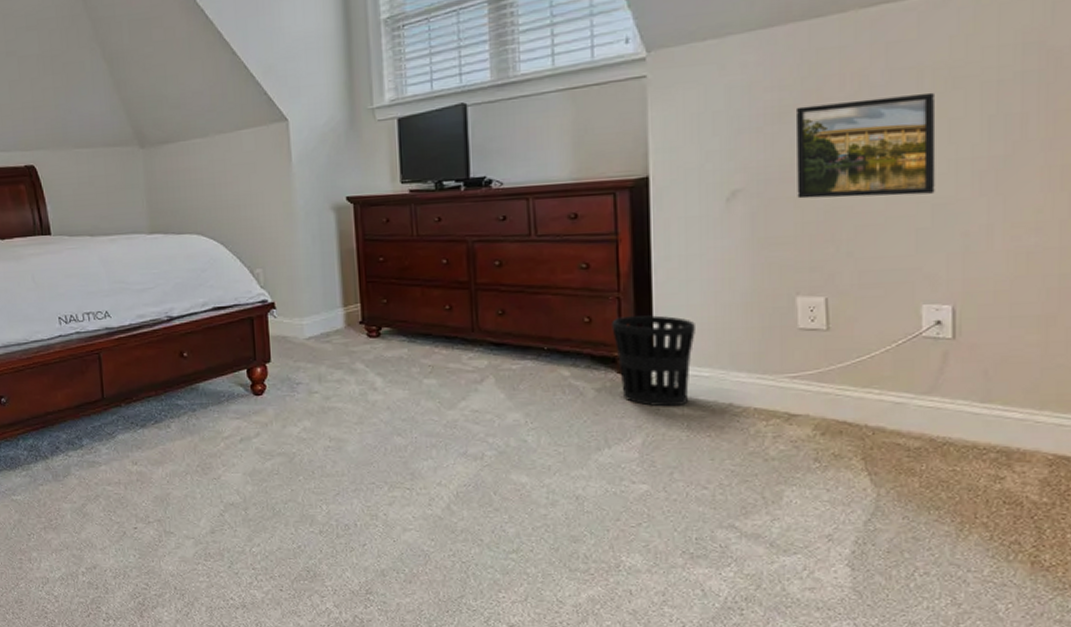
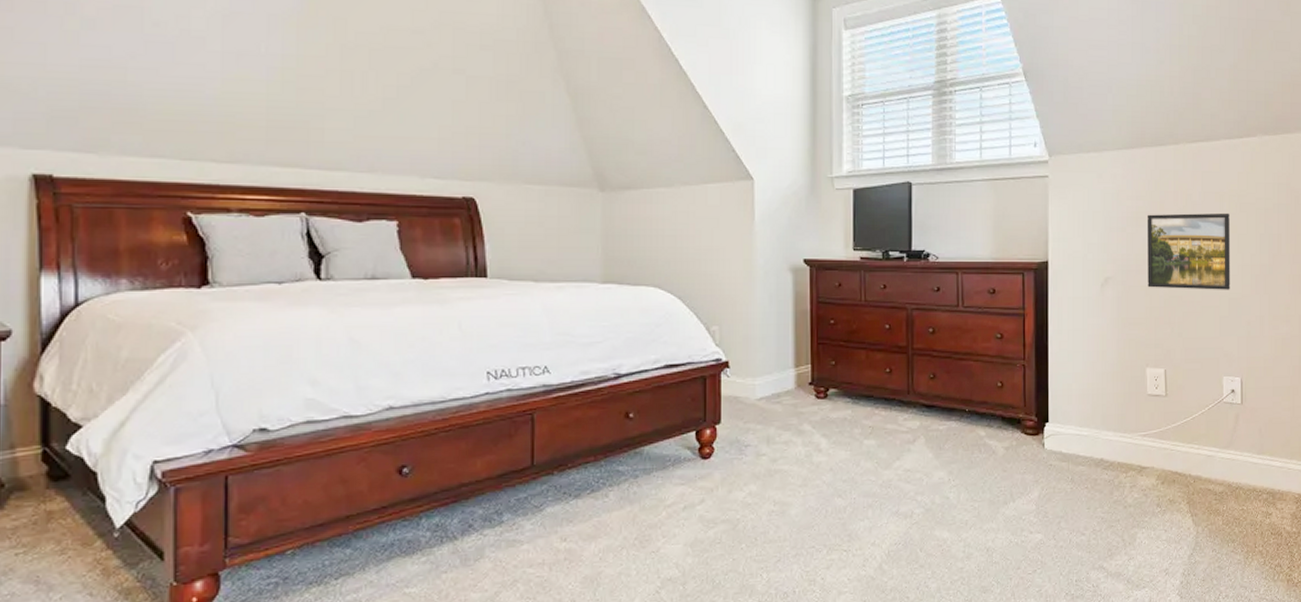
wastebasket: present [611,315,695,407] -> none [1018,381,1078,463]

